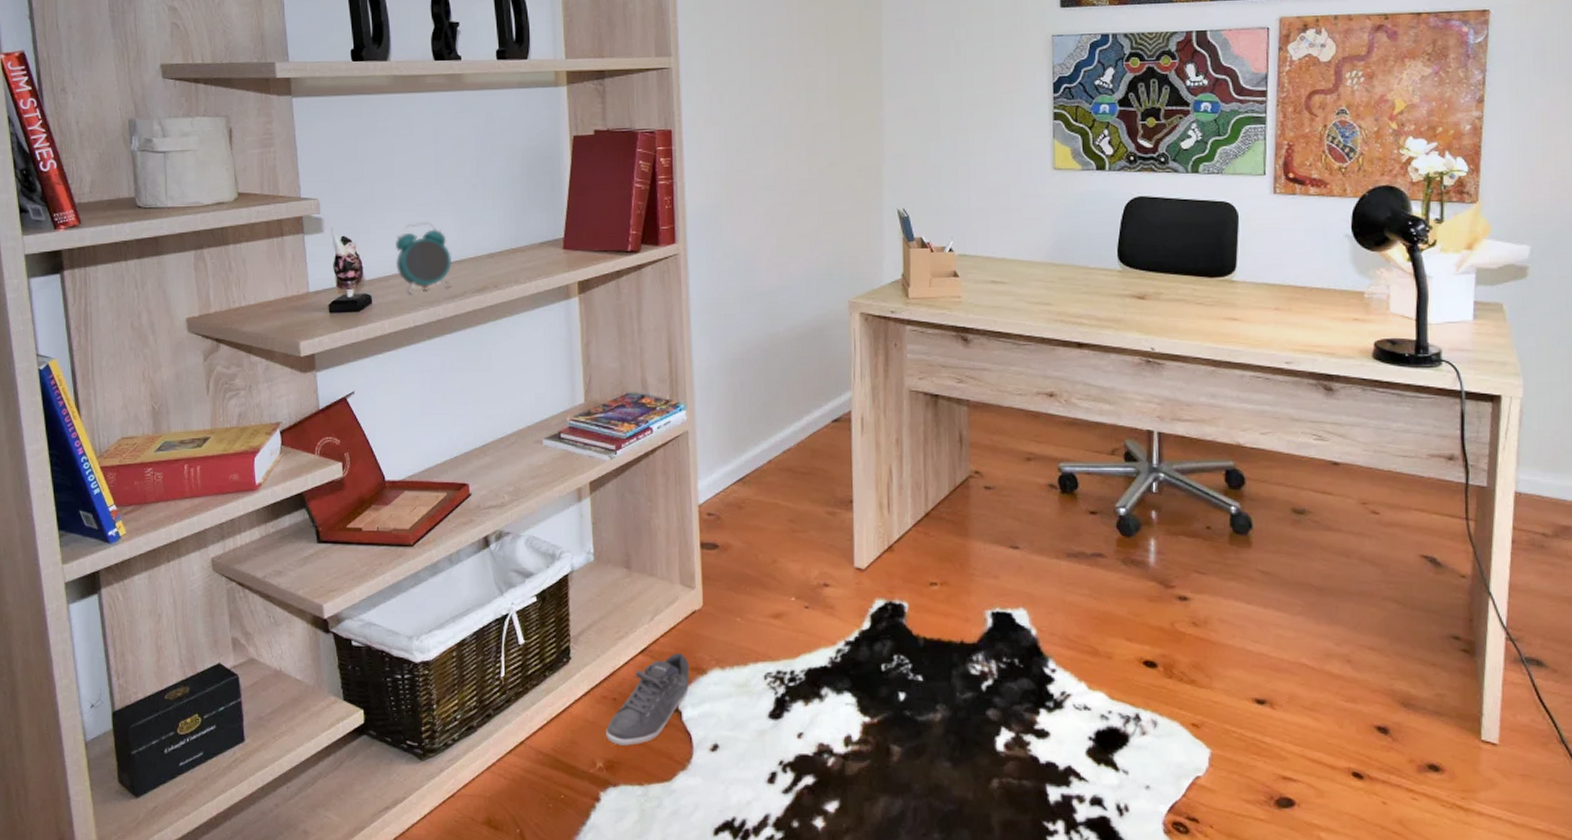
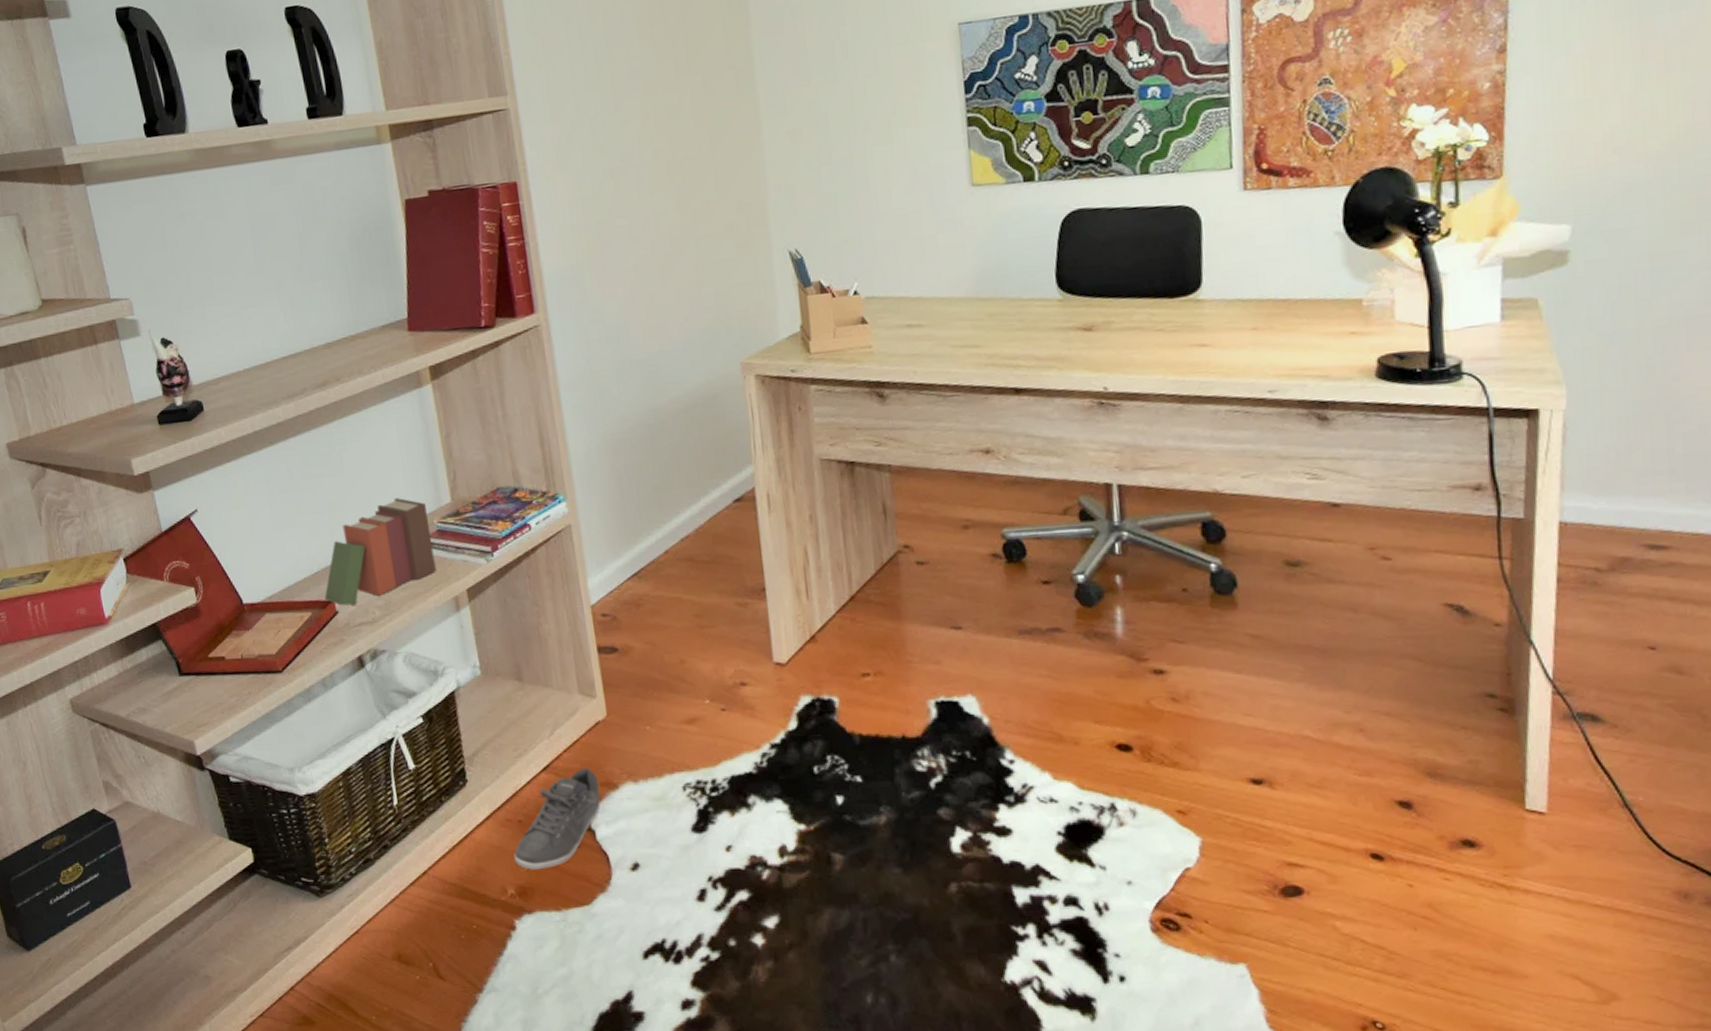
alarm clock: present [395,221,452,294] -> none [221,313,287,396]
books: none [460,395,564,489] -> present [324,498,436,606]

